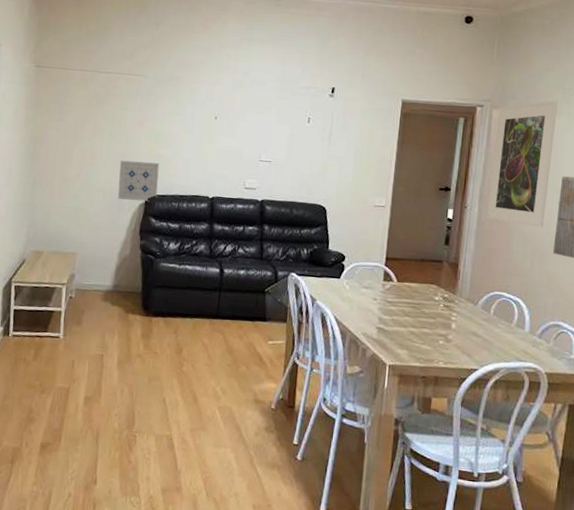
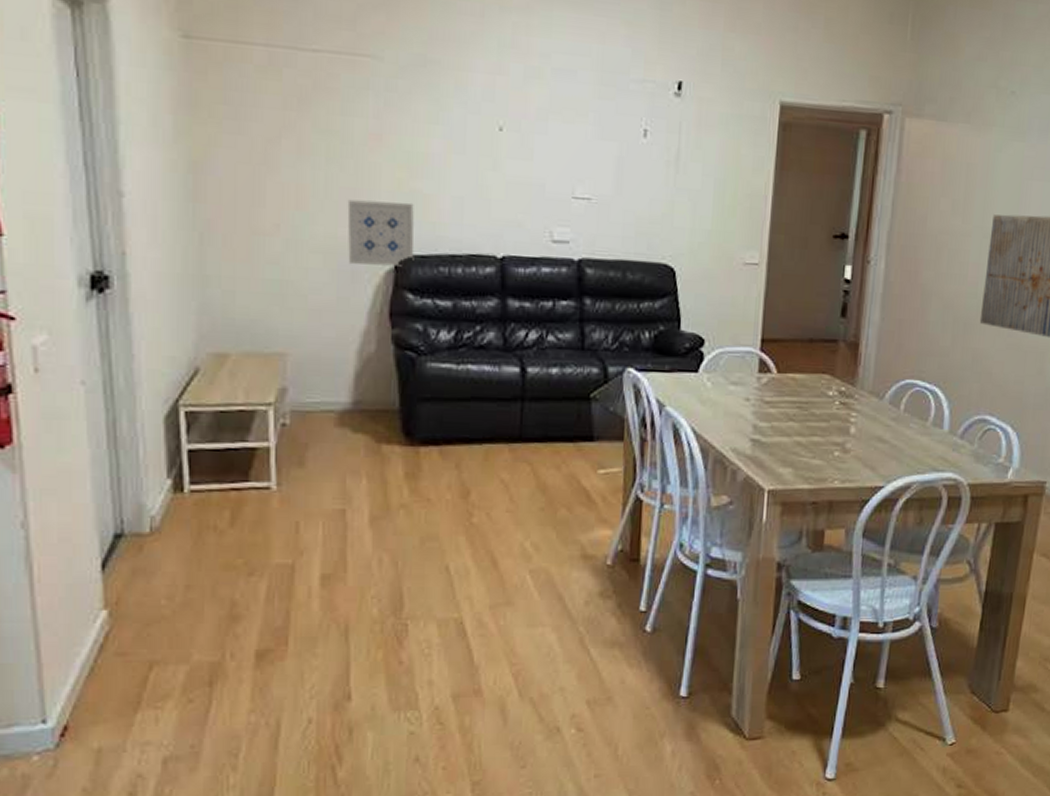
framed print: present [487,100,558,228] -> none [897,105,990,288]

